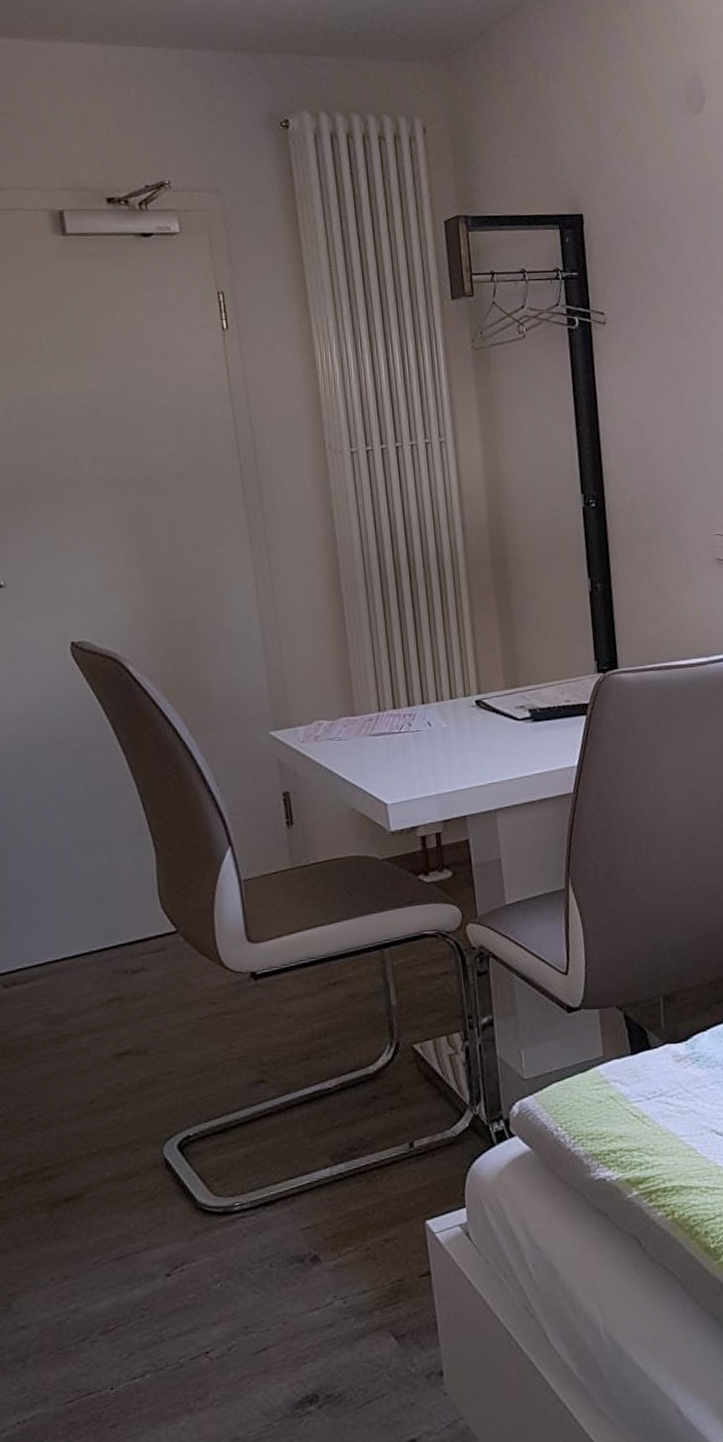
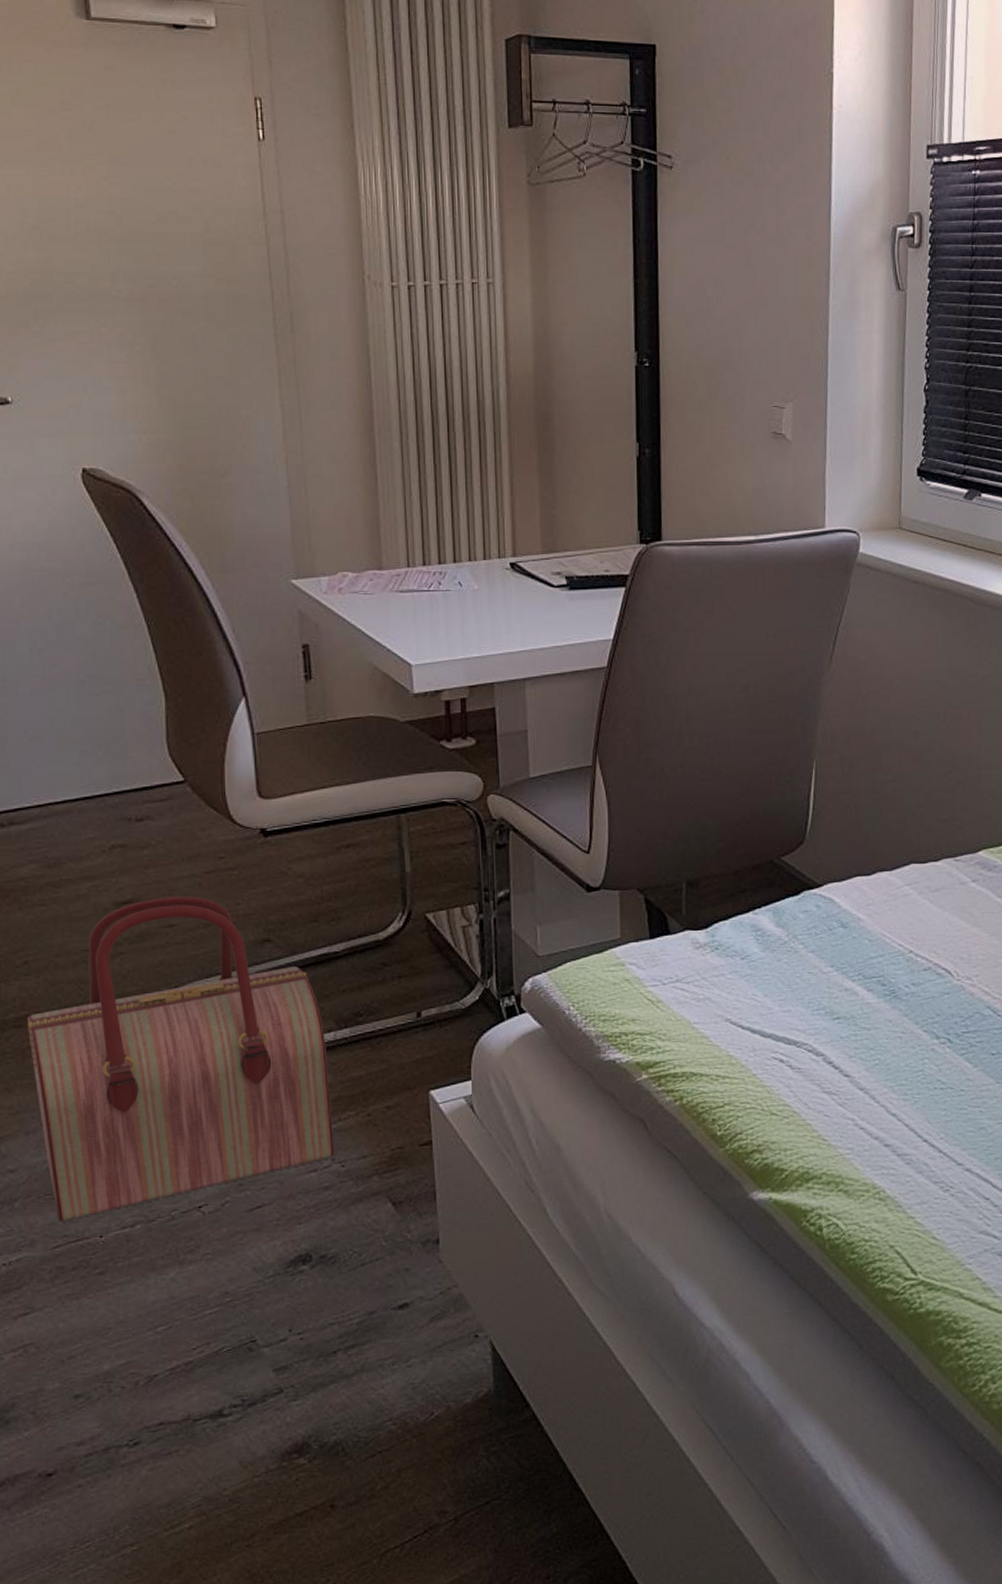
handbag: none [35,1042,336,1376] -> present [27,896,335,1222]

